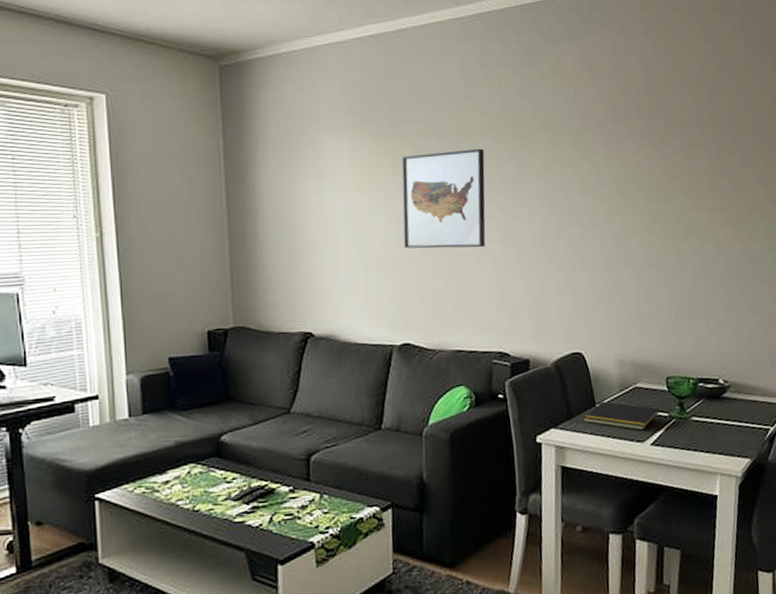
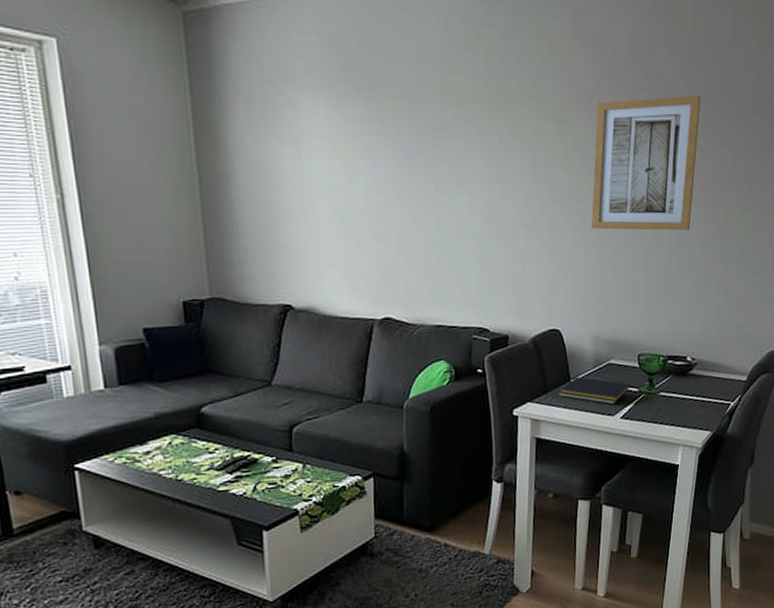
wall art: present [402,148,486,249] -> none [382,116,468,222]
wall art: none [610,119,717,252] -> present [591,95,701,231]

